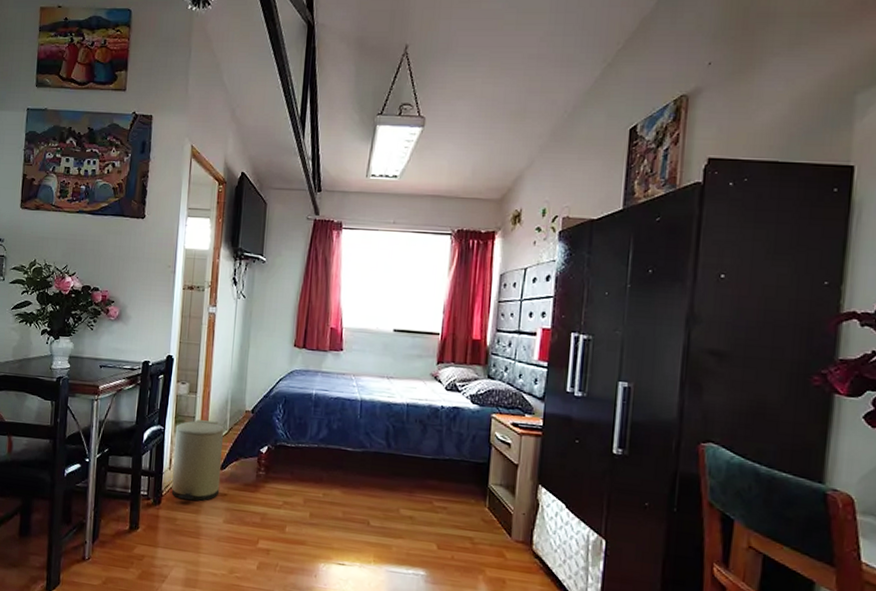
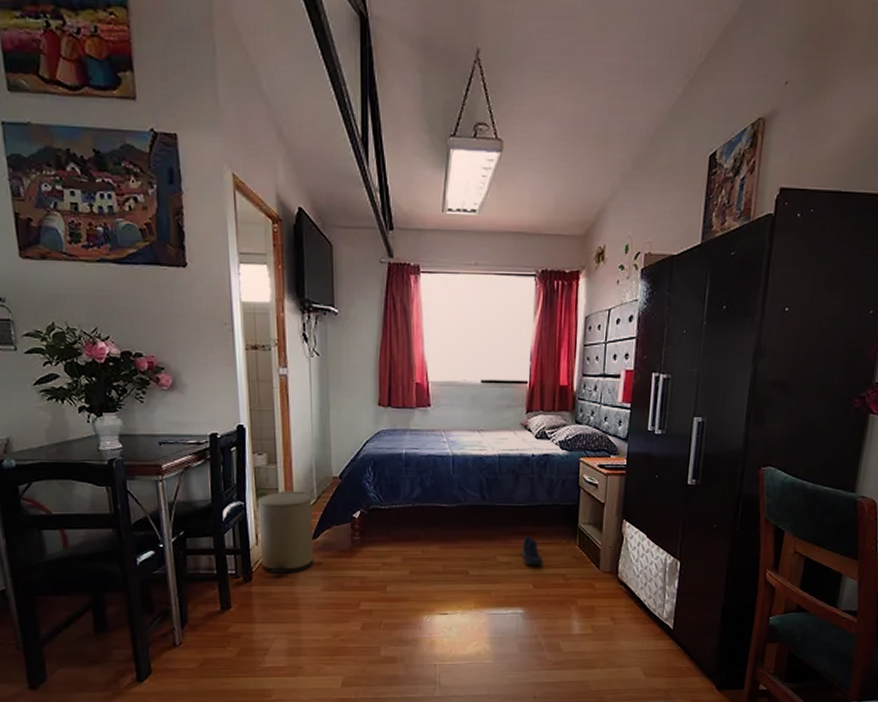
athletic shoe: none [426,490,450,525] -> present [521,536,544,566]

